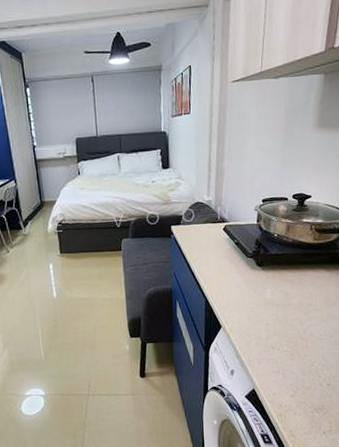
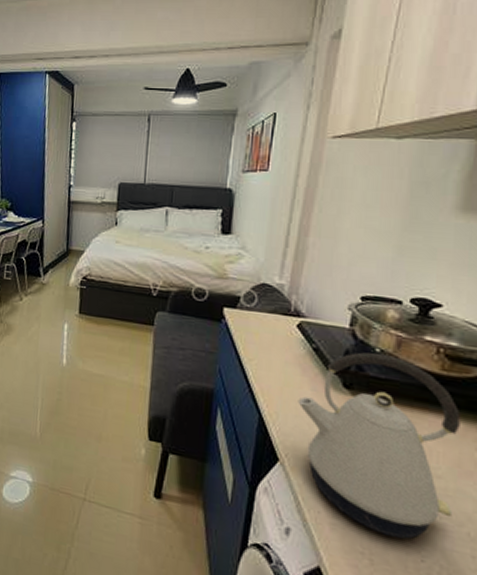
kettle: none [229,237,327,356] -> present [298,352,461,539]

